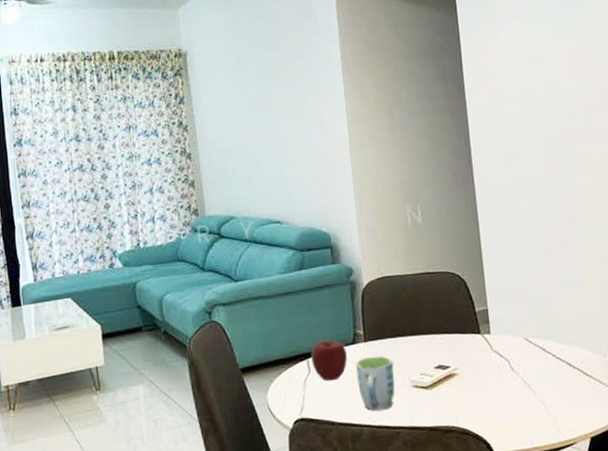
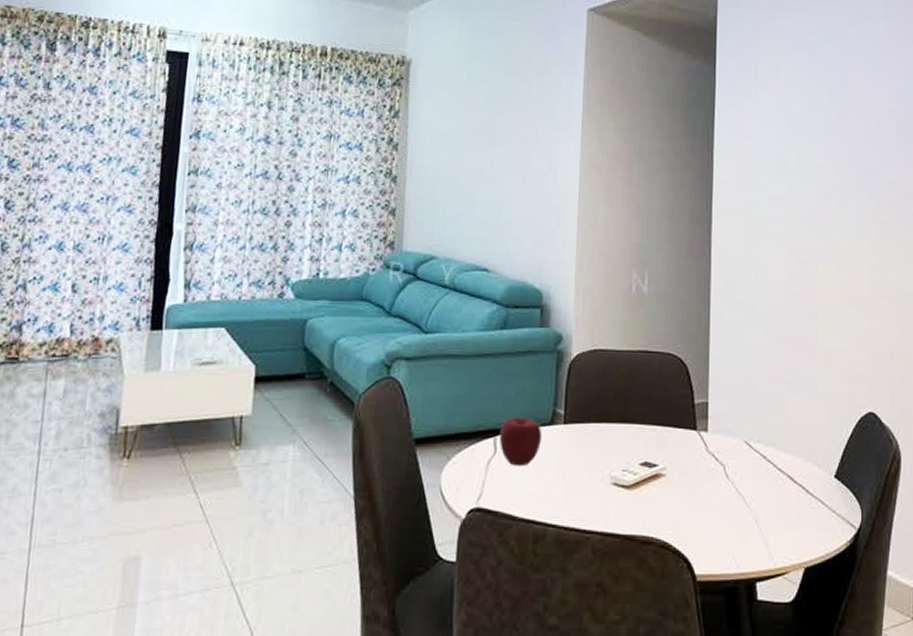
mug: present [356,355,395,411] -> none [549,442,594,508]

